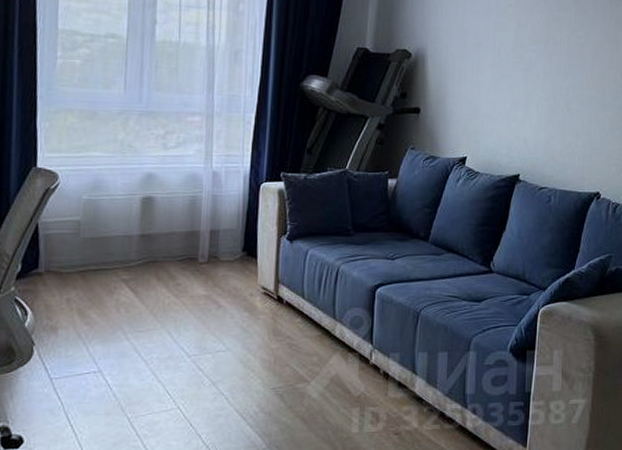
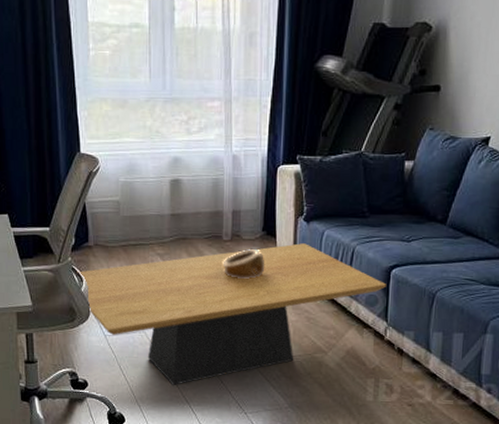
coffee table: none [21,264,371,433] -> present [77,243,386,385]
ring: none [197,270,245,304] -> present [222,248,265,279]

